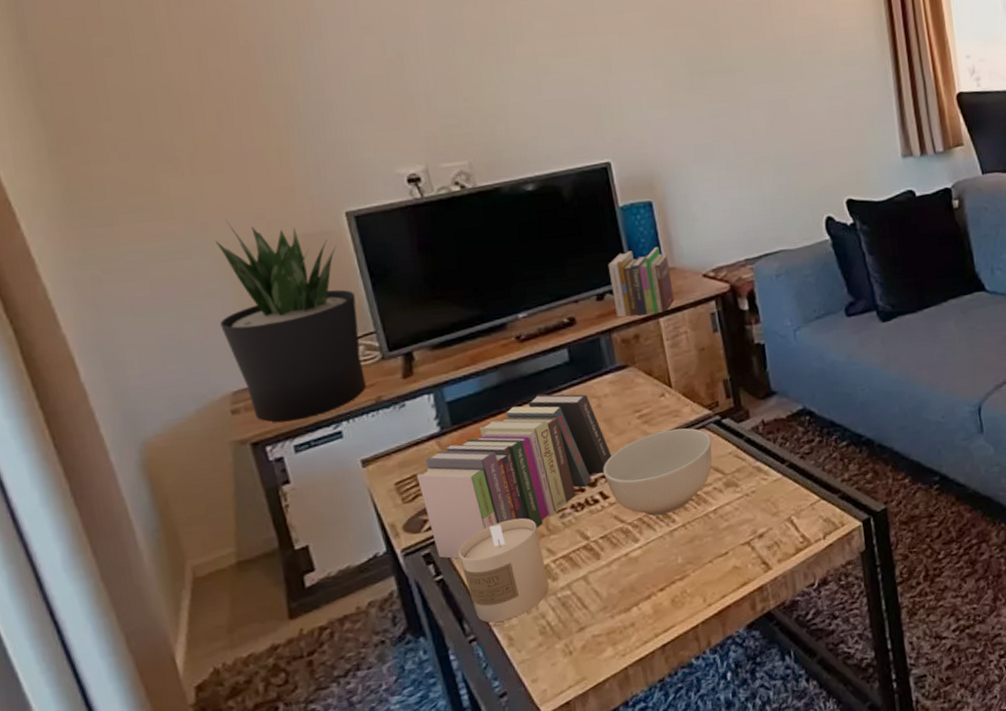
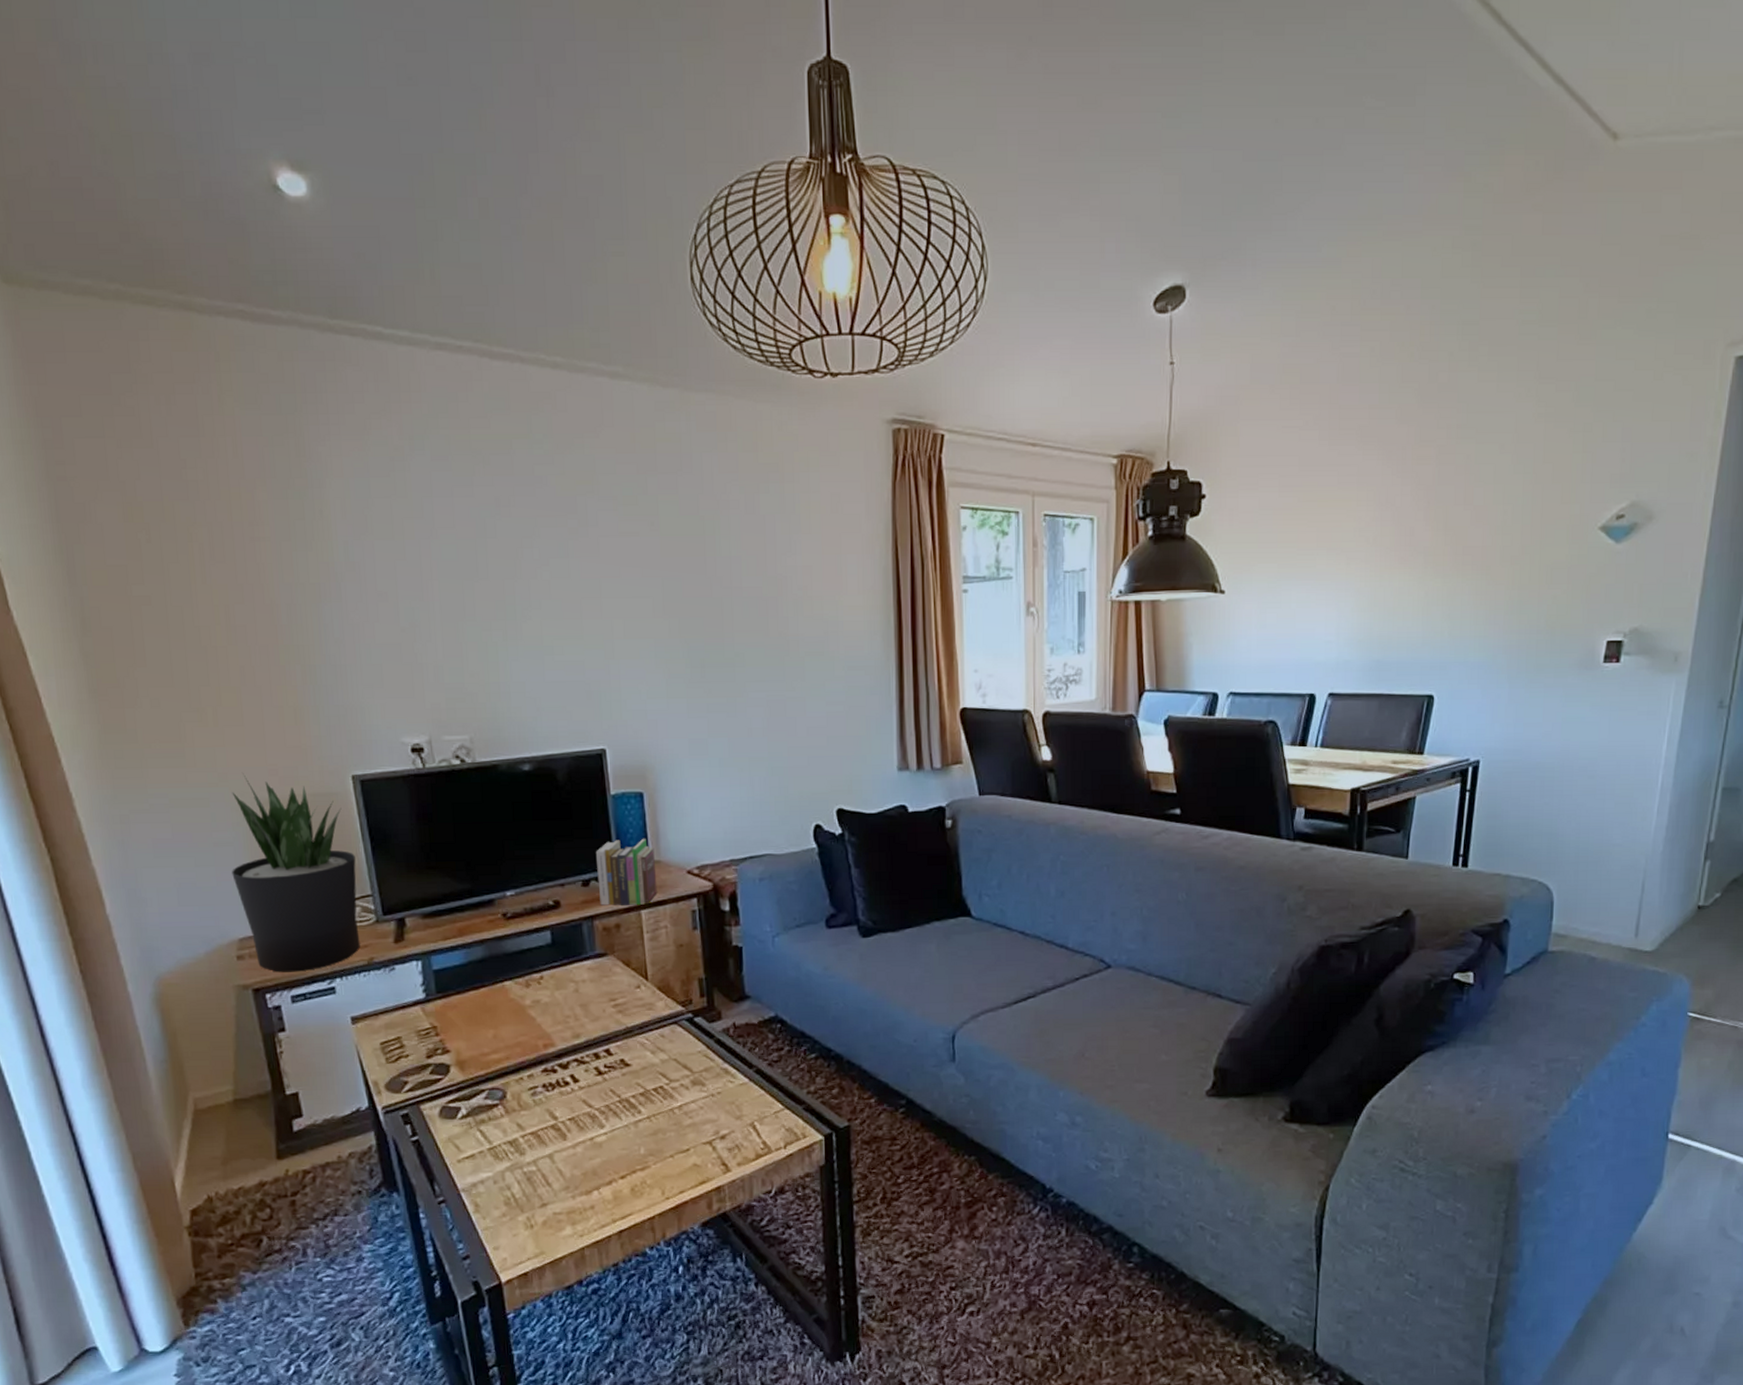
books: present [417,394,612,559] -> none [401,972,585,1122]
candle: present [458,518,549,623] -> none [434,1090,516,1188]
bowl: present [603,428,713,516] -> none [576,1021,682,1104]

